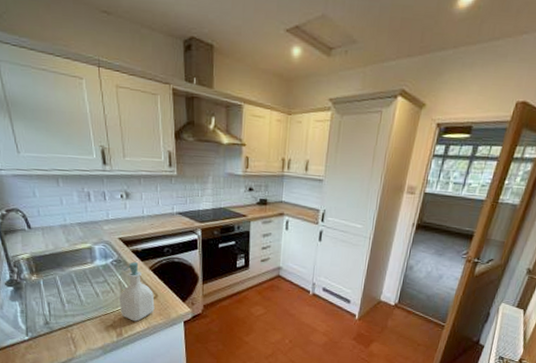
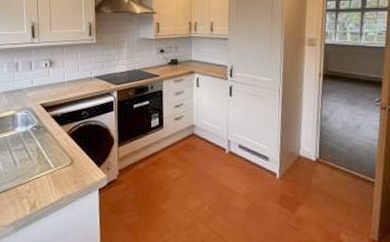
soap bottle: present [118,262,155,322] -> none [35,127,71,191]

